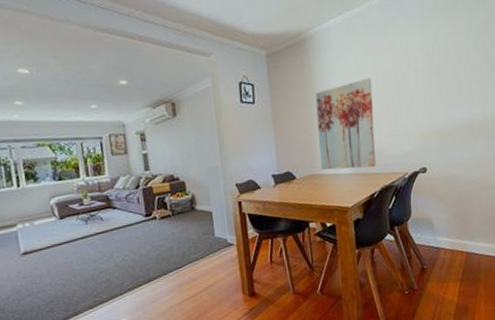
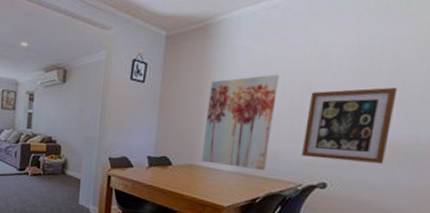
wall art: none [399,75,465,148] -> present [302,87,398,164]

